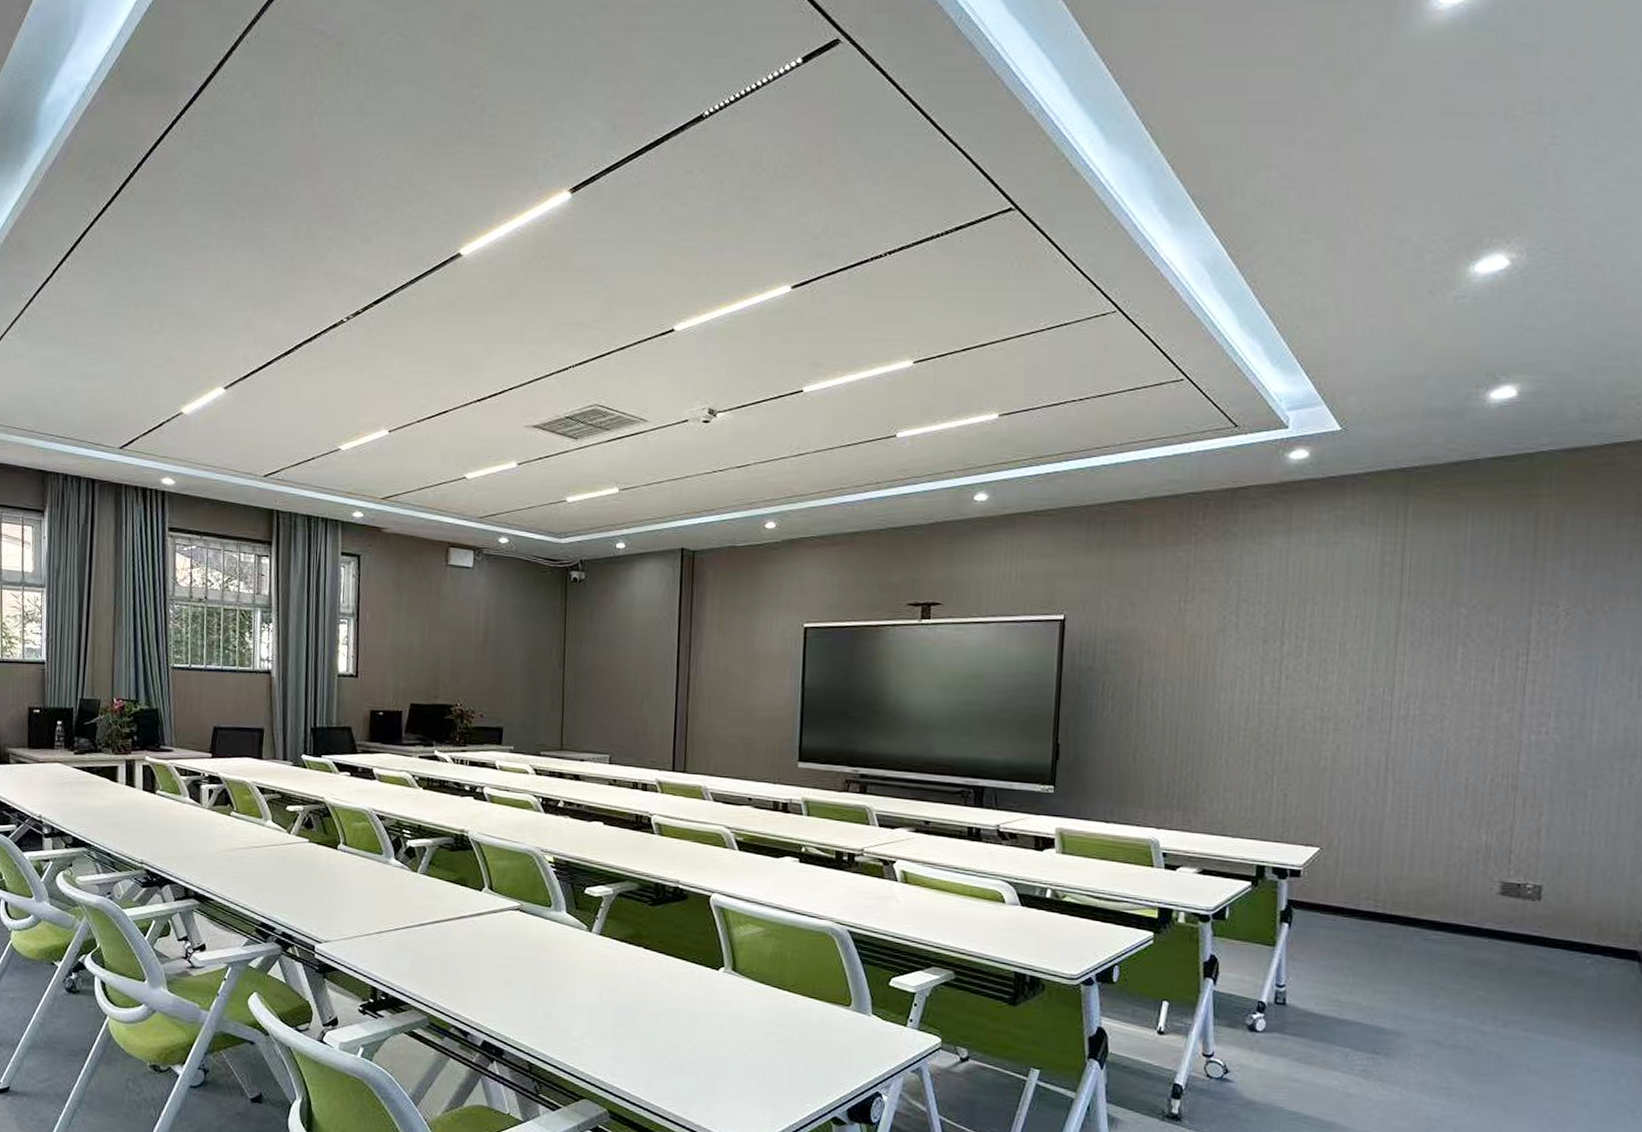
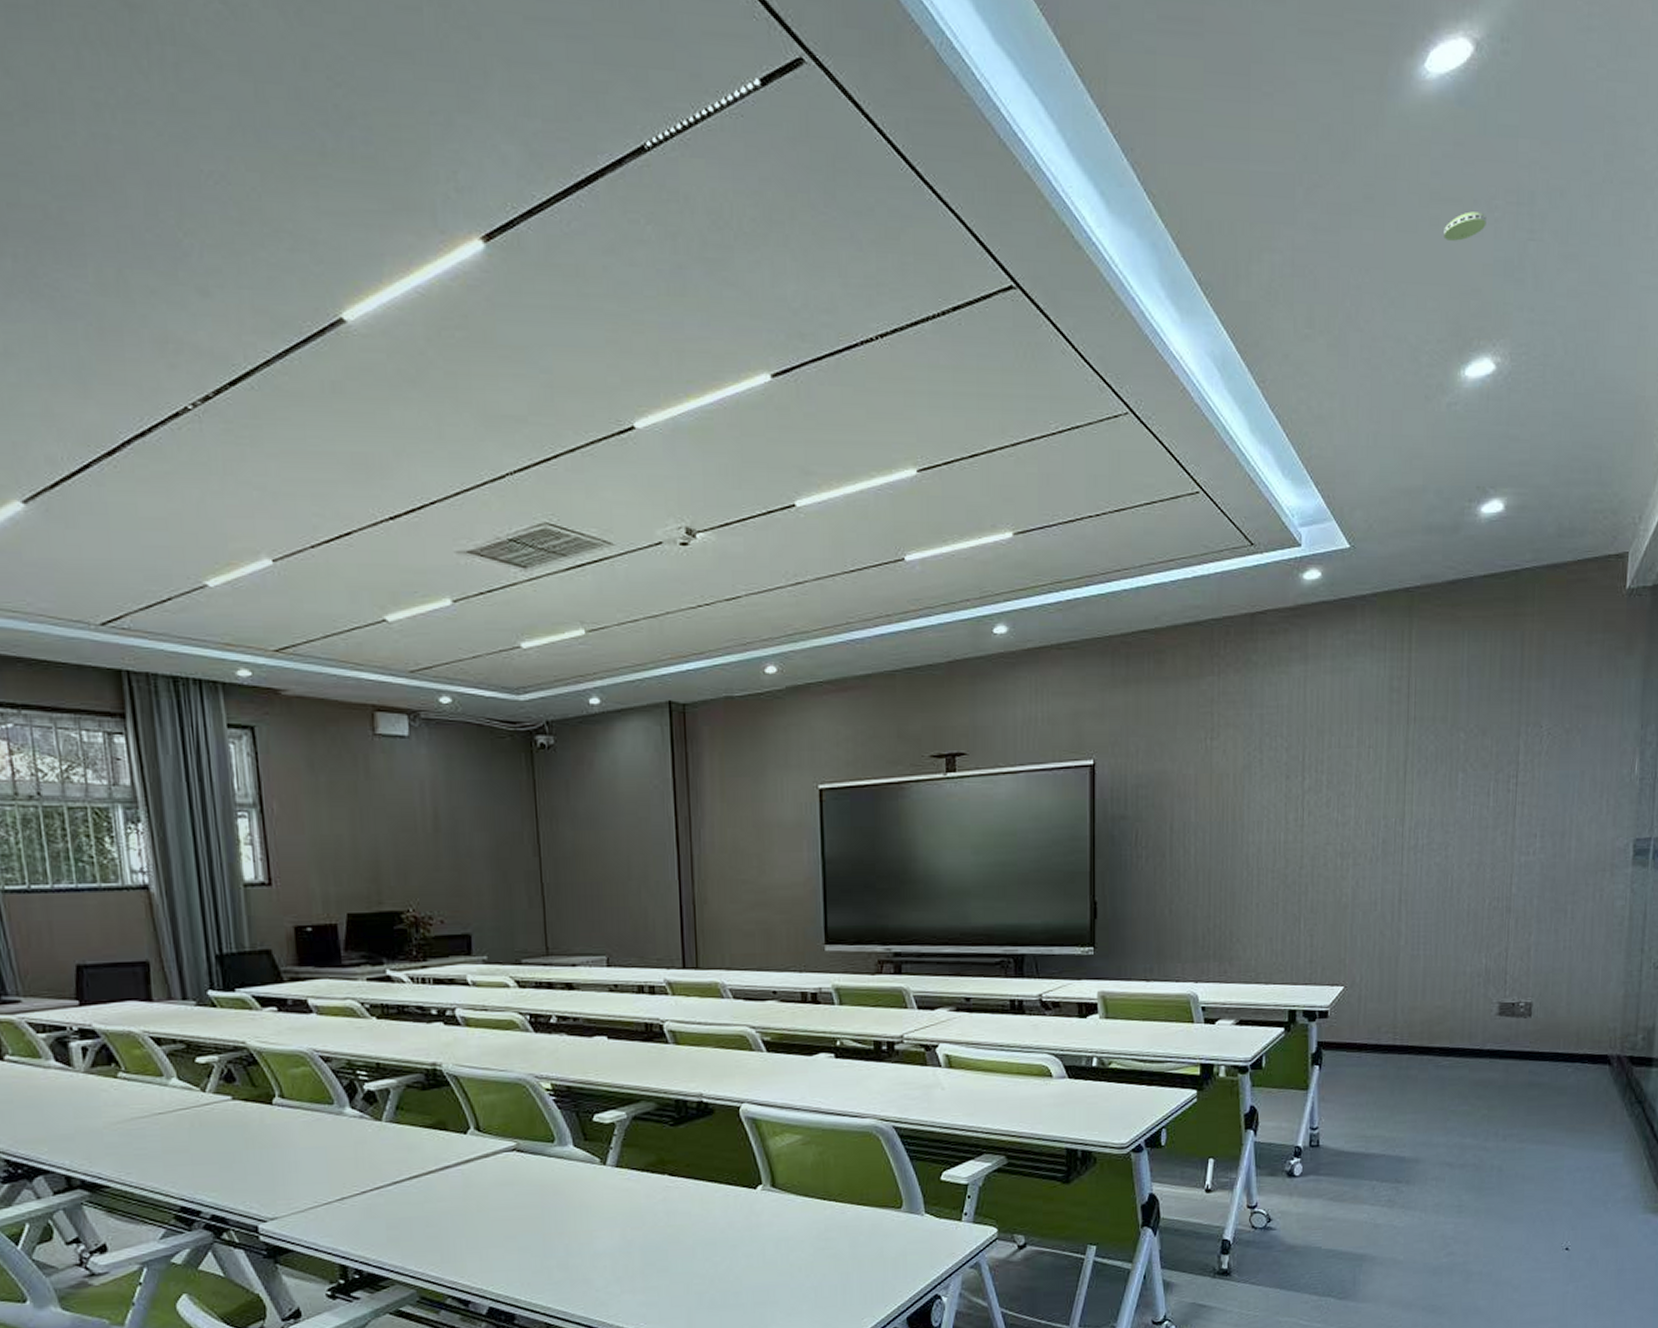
smoke detector: none [1454,123,1502,150] -> present [1444,211,1486,241]

